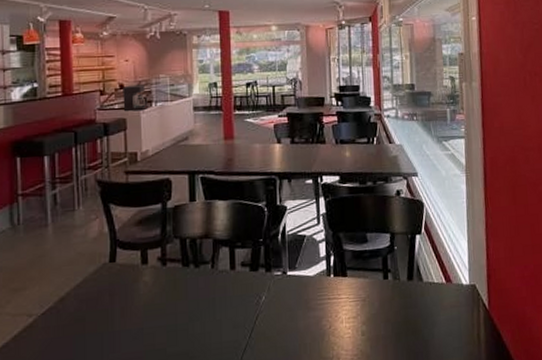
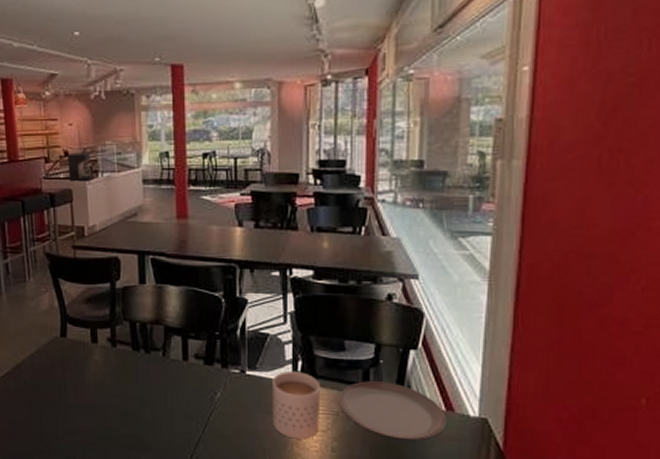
mug: none [310,266,351,329] -> present [272,371,321,439]
plate: none [365,264,448,315] -> present [339,381,447,442]

